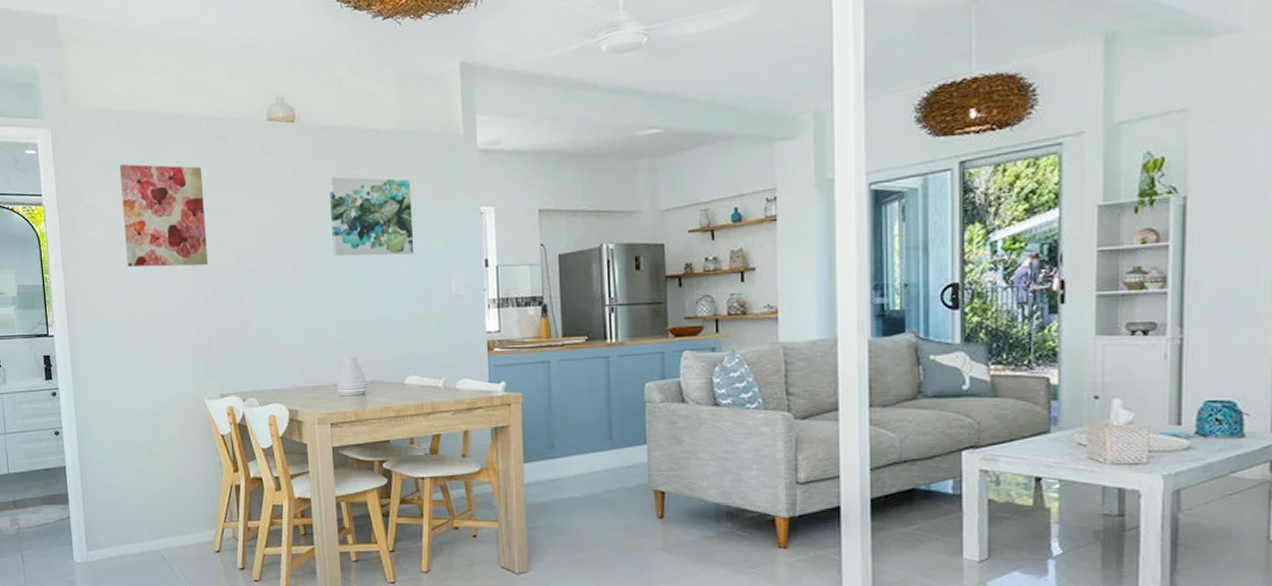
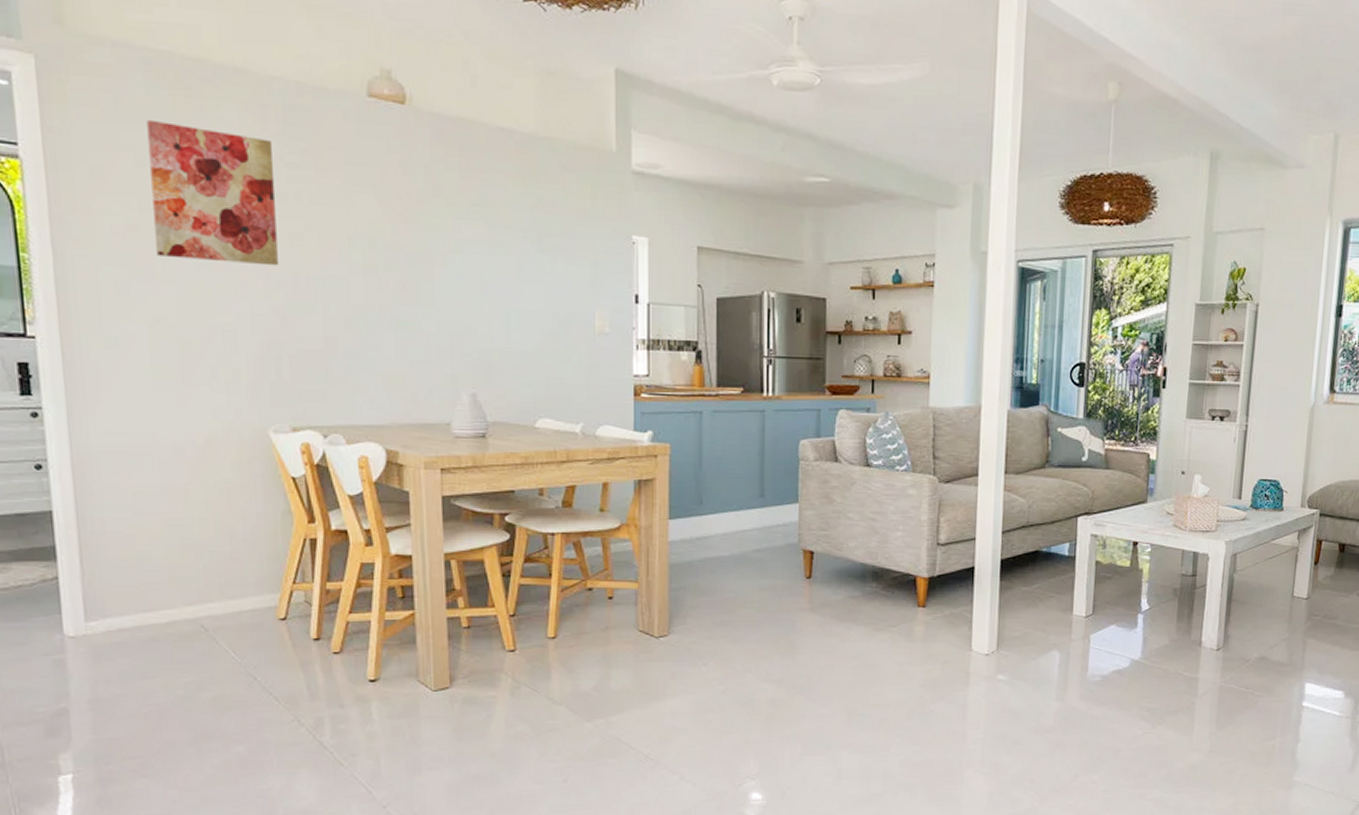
wall art: present [329,177,415,256] -> none [448,178,553,281]

